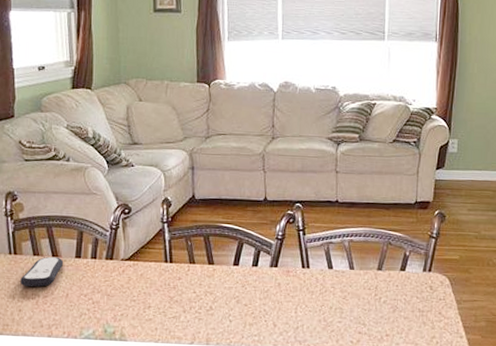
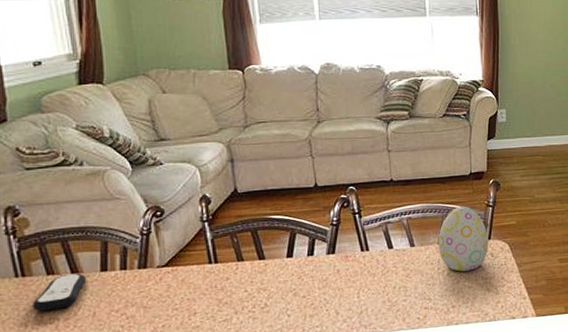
decorative egg: none [377,234,429,301] -> present [438,206,489,272]

